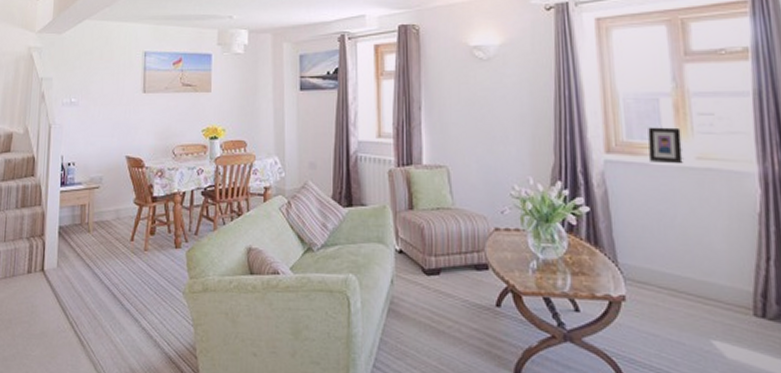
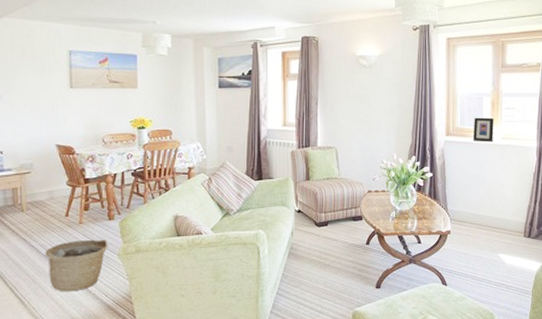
basket: none [107,270,173,335] -> present [45,239,108,292]

